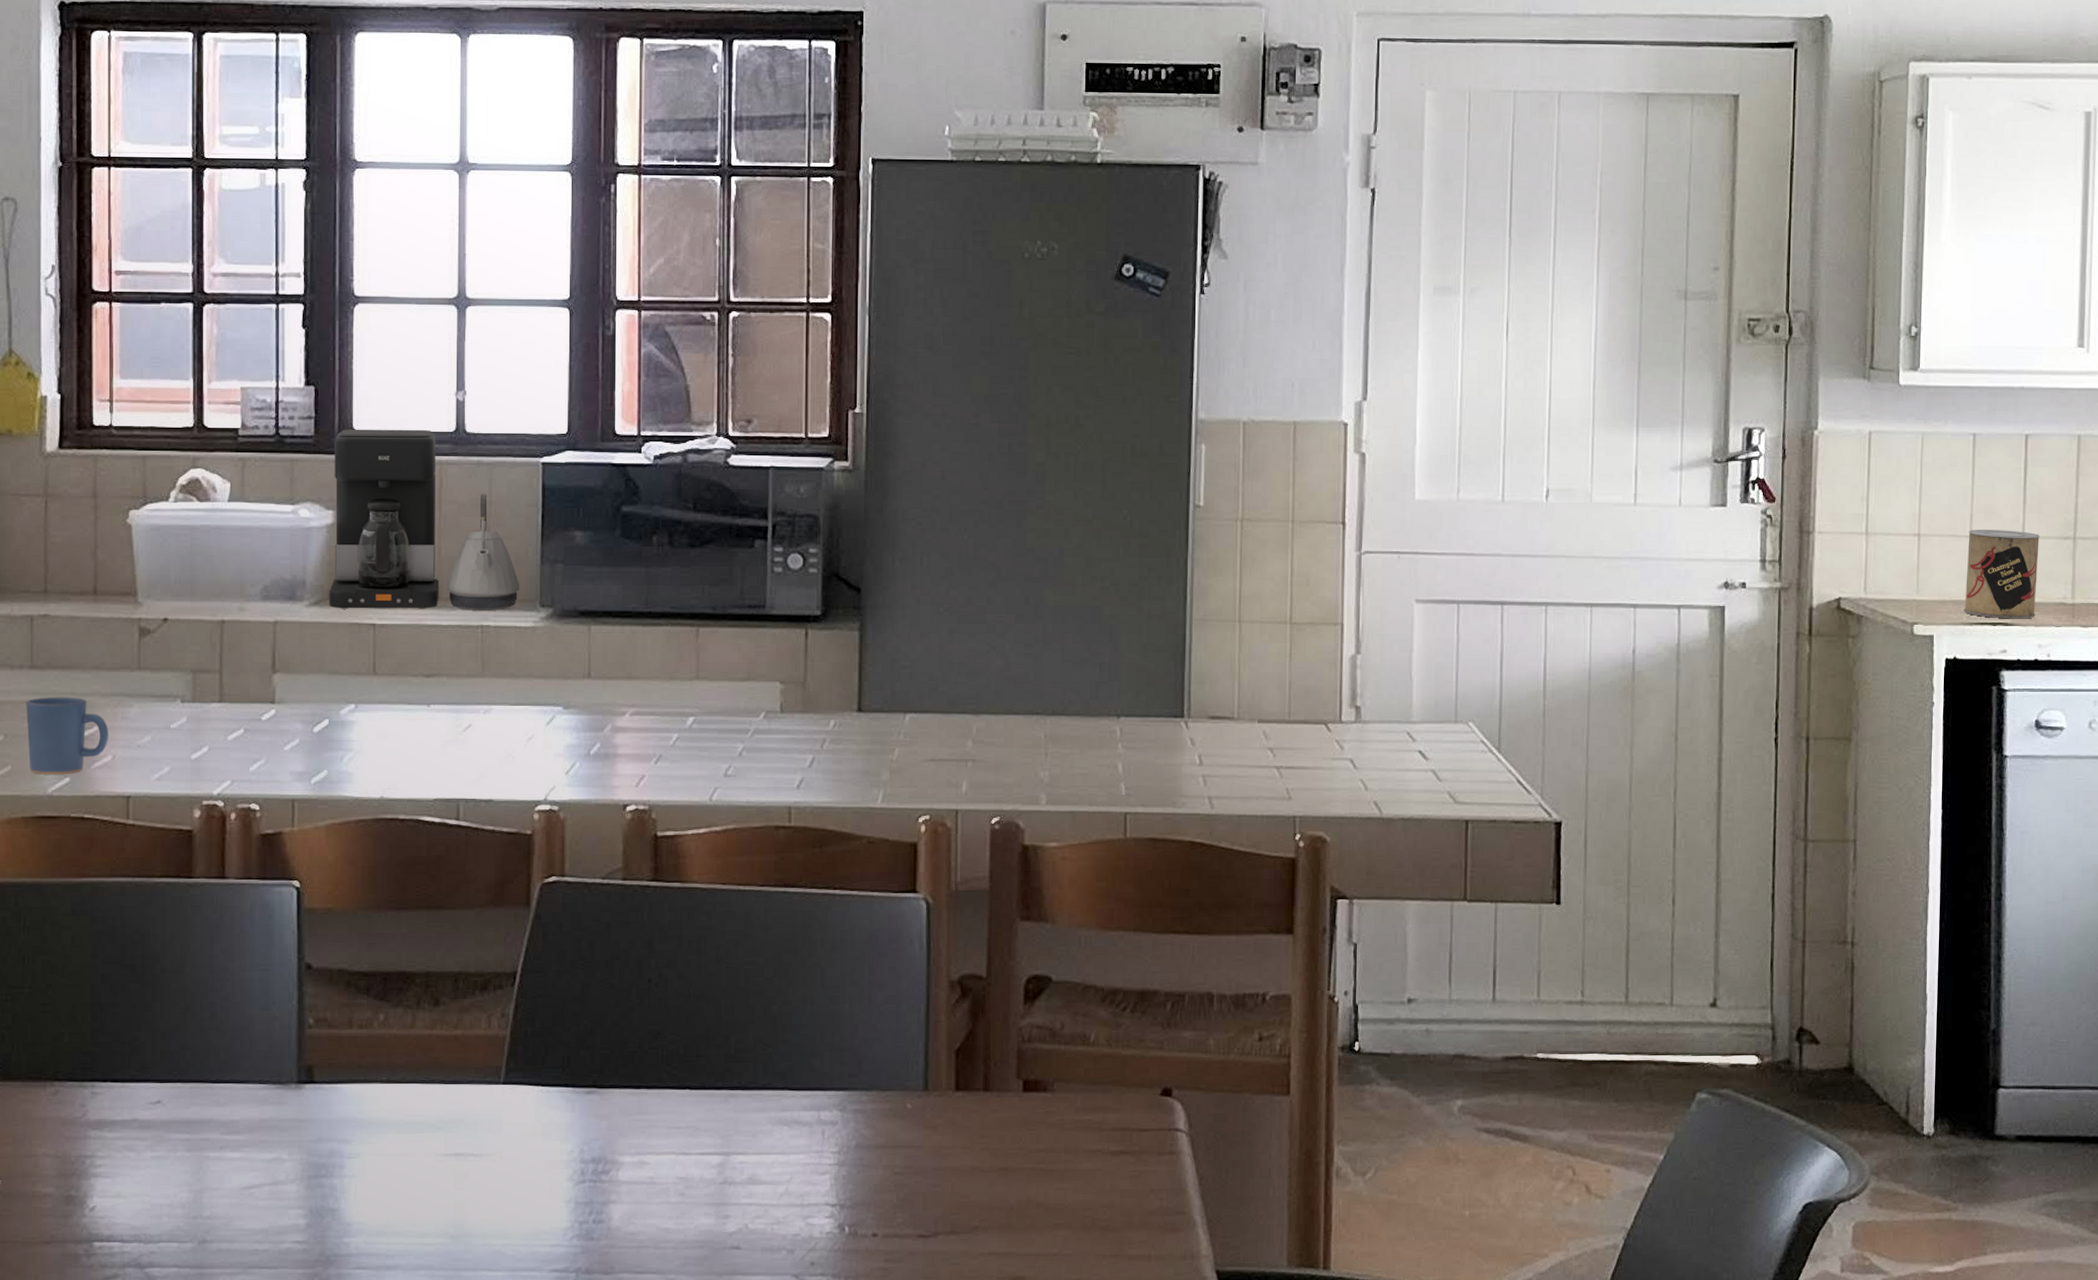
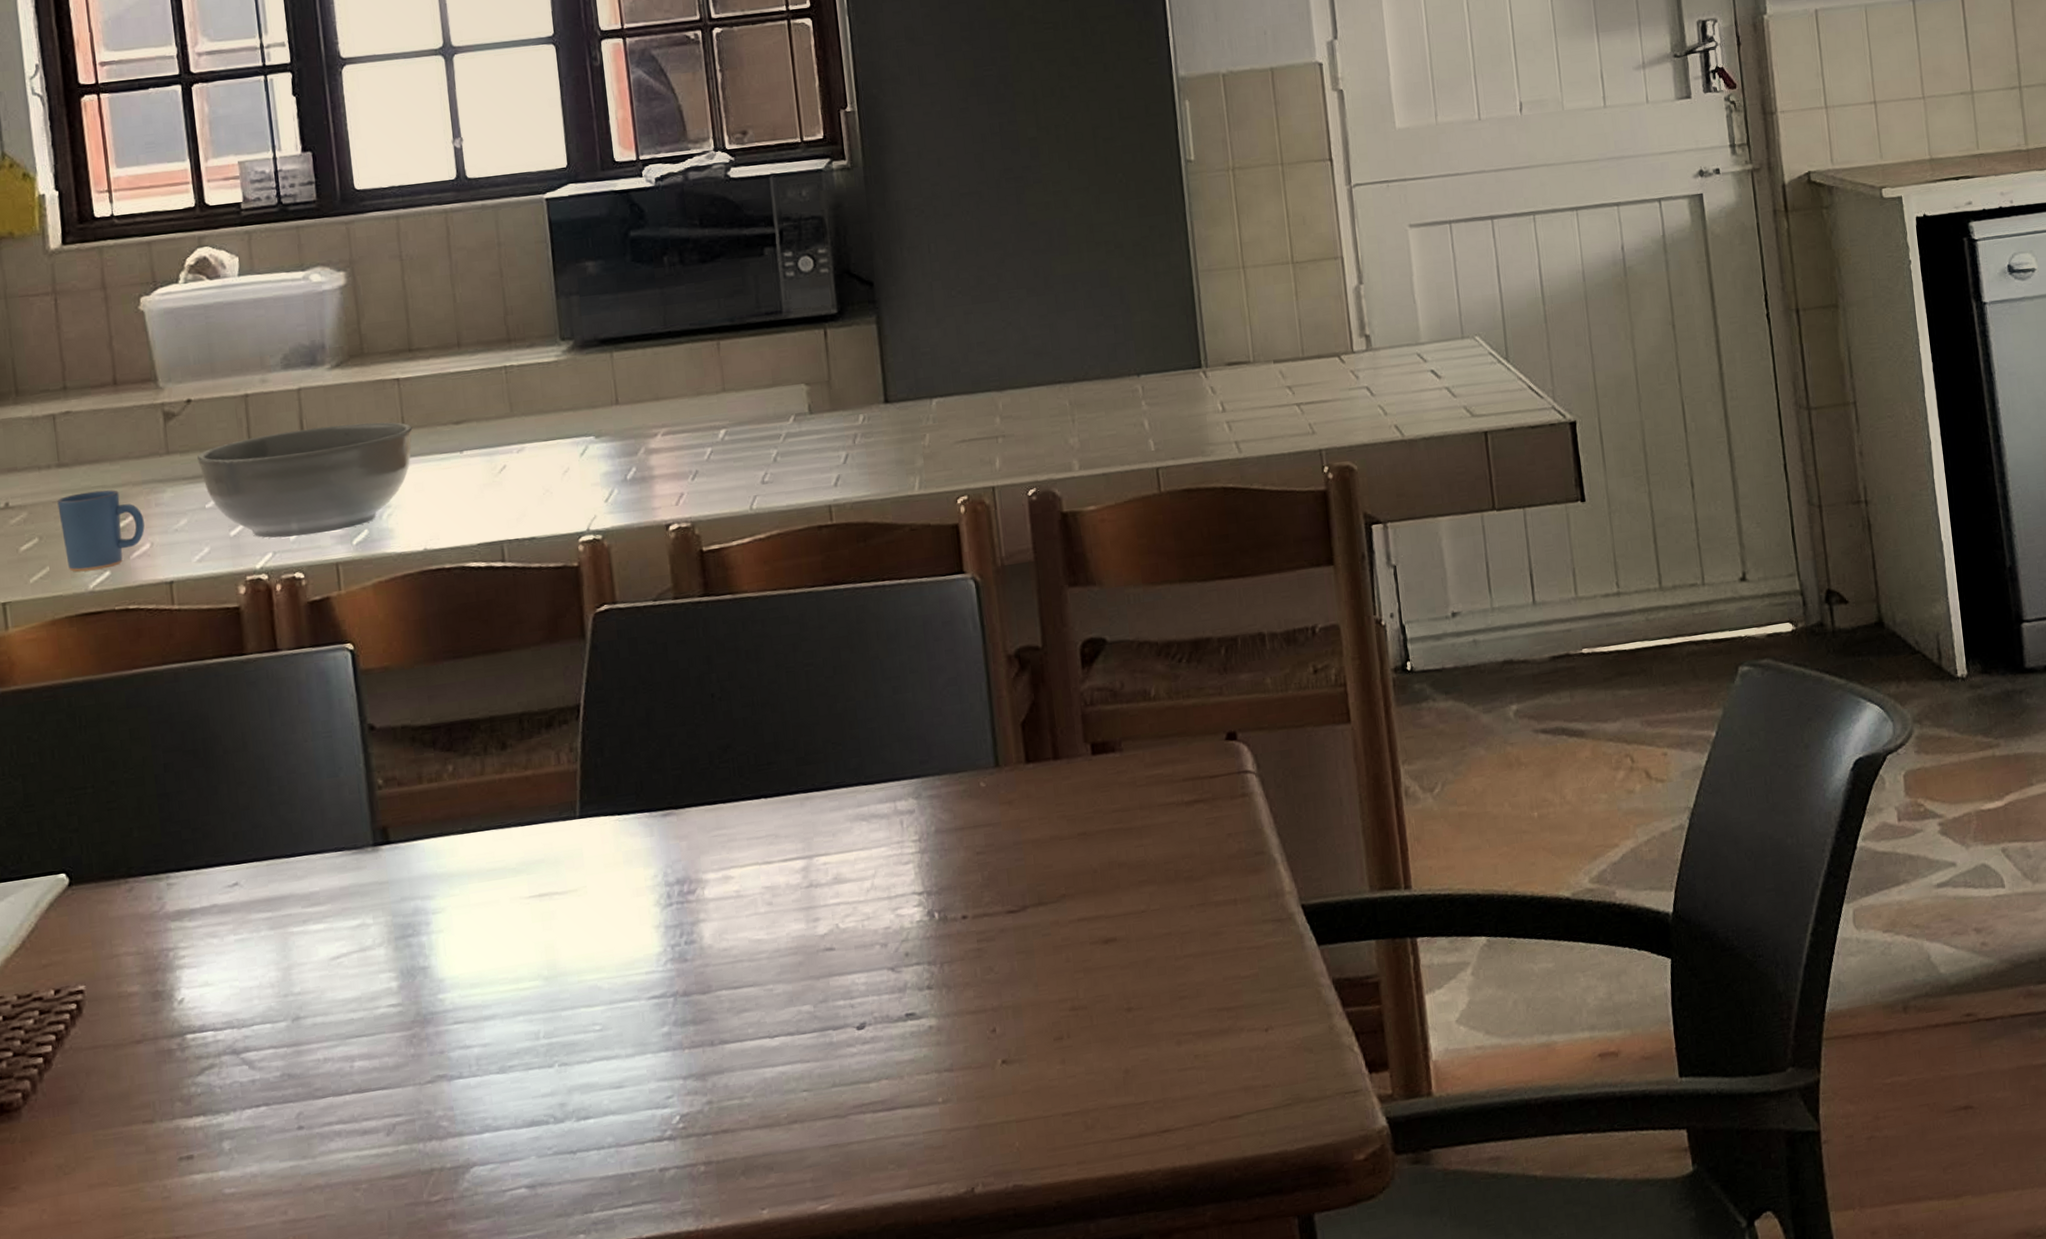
bowl: none [168,662,383,768] -> present [197,422,413,539]
coffee maker: present [329,429,440,609] -> none [337,180,460,368]
kettle: present [447,493,520,610] -> none [465,235,539,353]
tin can: present [1964,530,2041,619] -> none [1920,87,1994,173]

